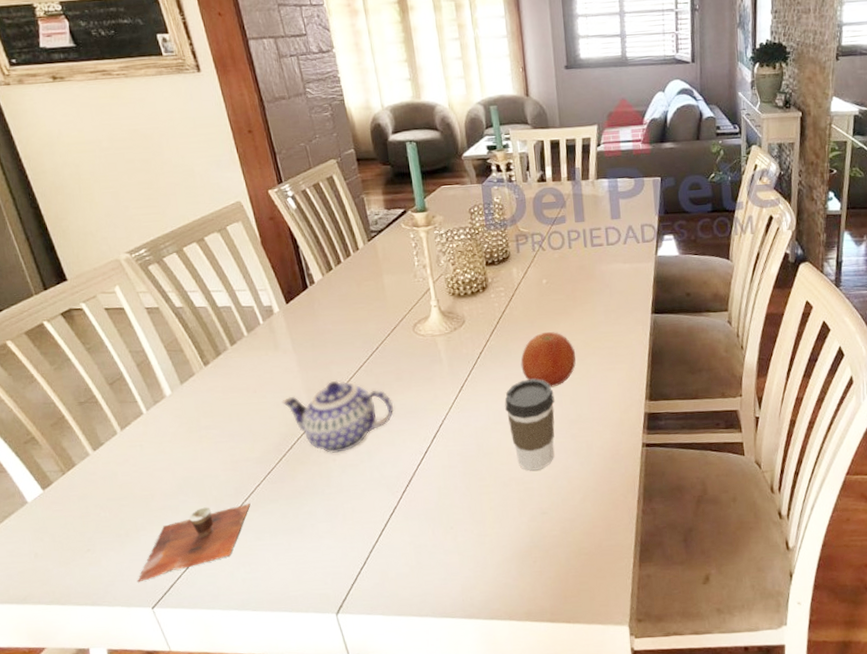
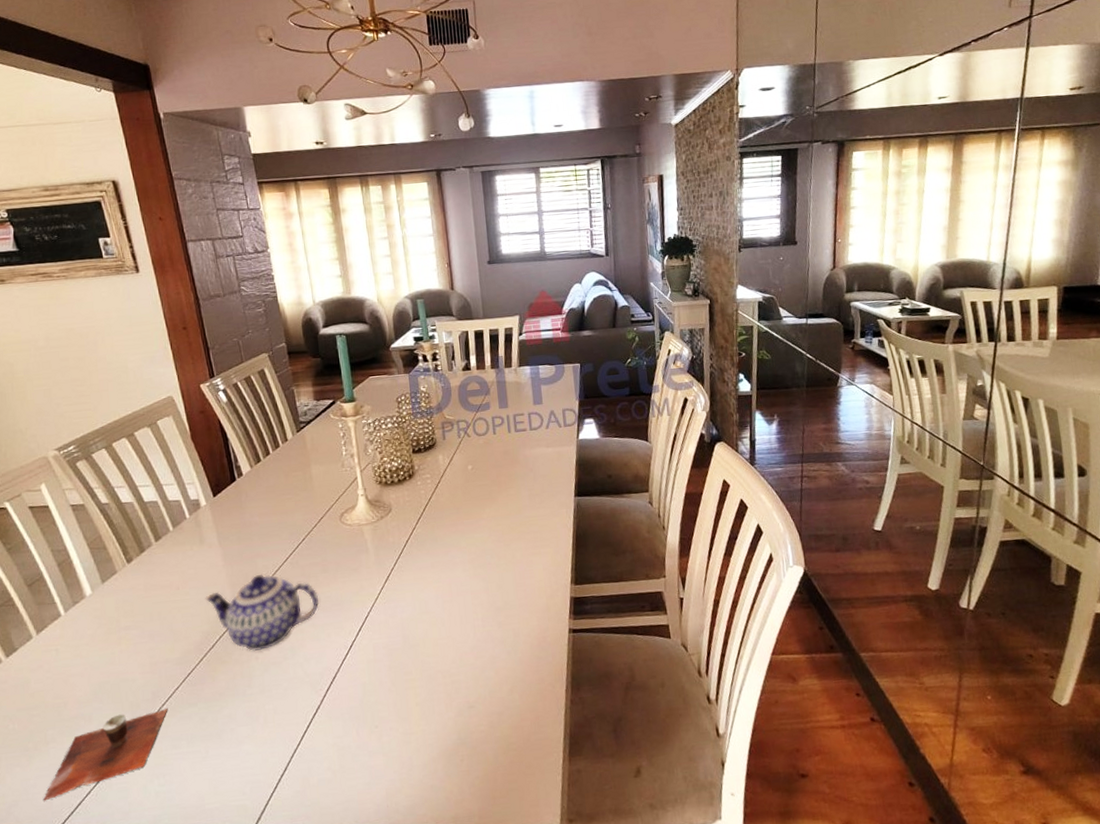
coffee cup: present [504,378,555,471] -> none [431,566,481,662]
fruit: present [521,331,576,388] -> none [447,517,502,575]

